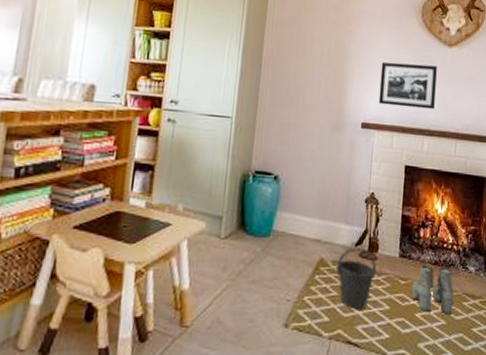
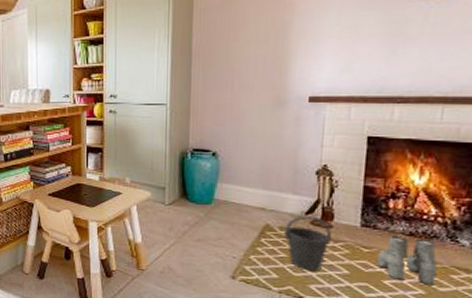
picture frame: present [378,62,437,110] -> none [330,24,414,76]

